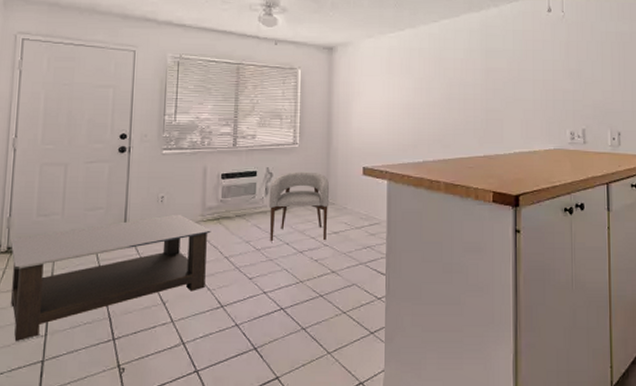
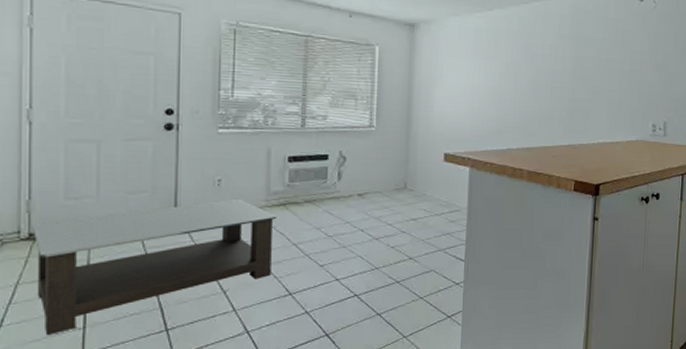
armchair: present [268,171,330,242] -> none [341,156,409,229]

